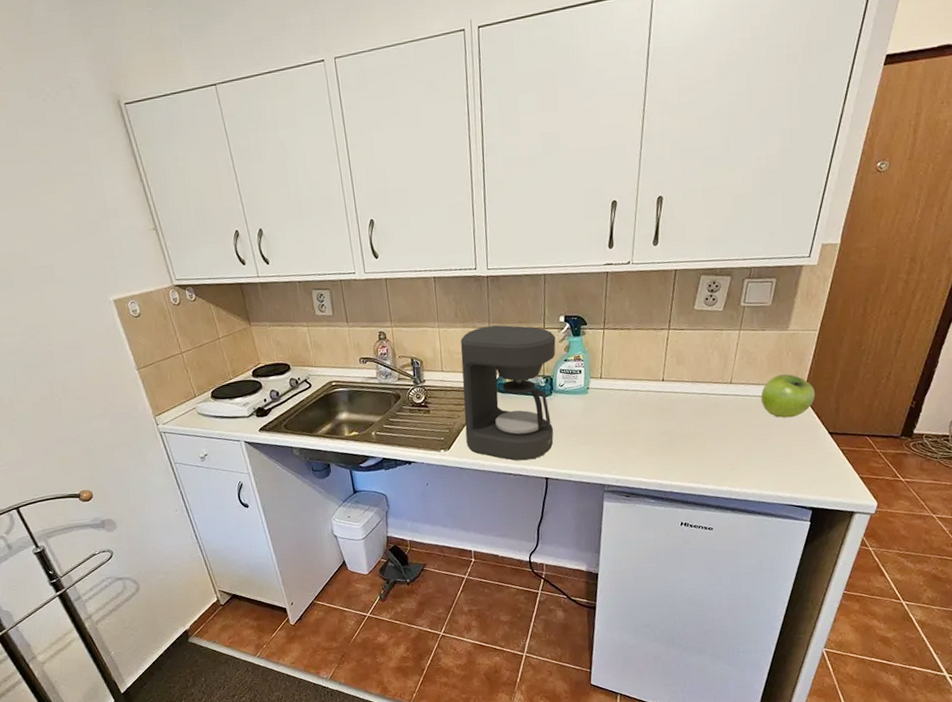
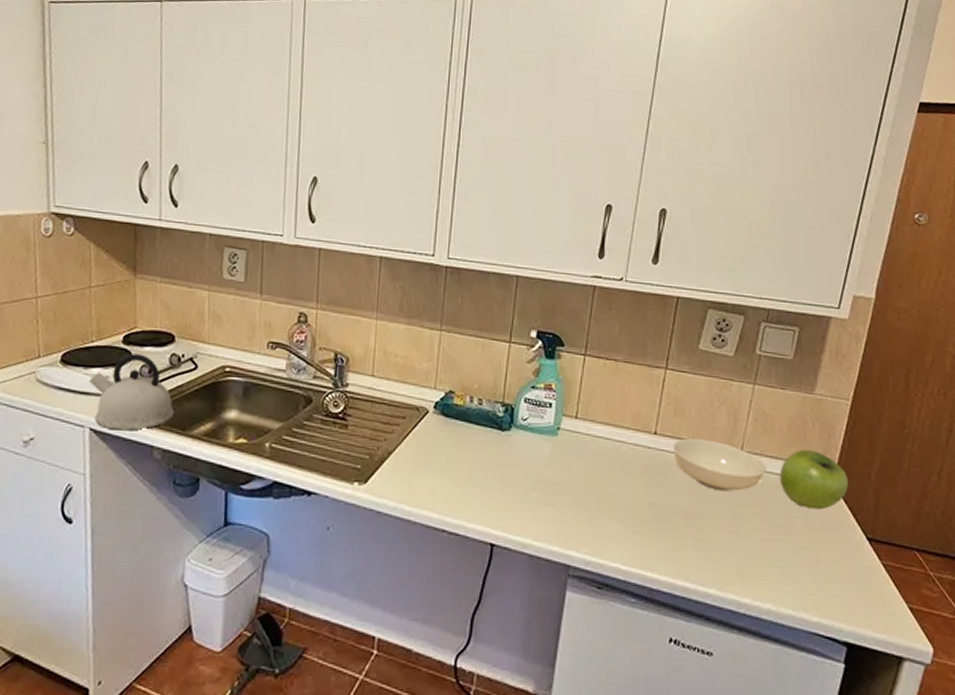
kettle: none [235,382,302,440] -> present [89,353,175,431]
coffee maker: present [460,325,556,461] -> none [390,327,523,515]
bowl: none [676,378,751,416] -> present [672,438,767,492]

